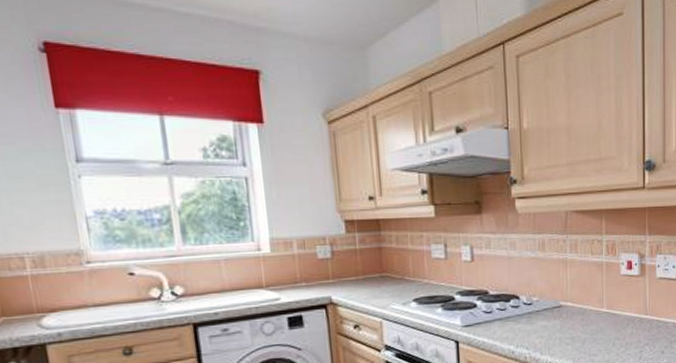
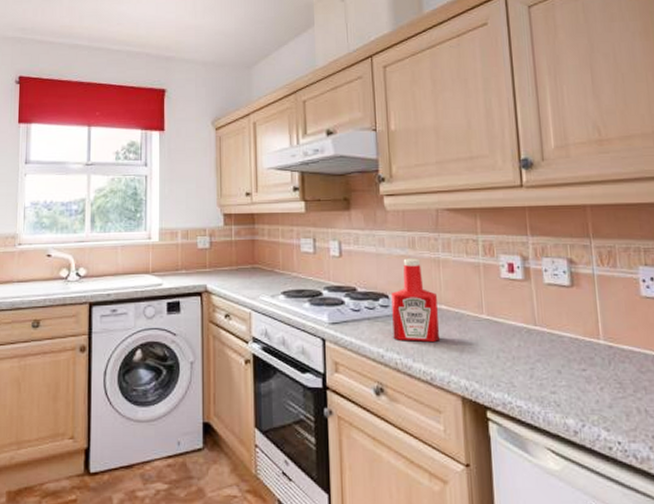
ketchup bottle: none [522,260,564,337] -> present [391,258,439,343]

